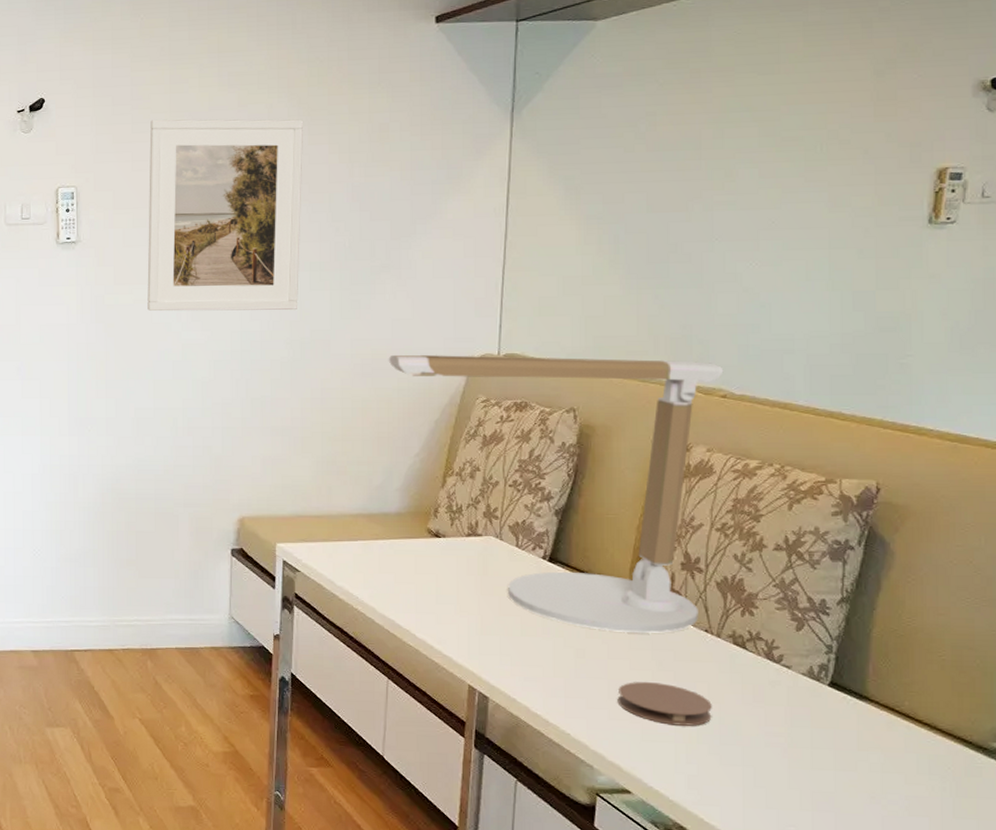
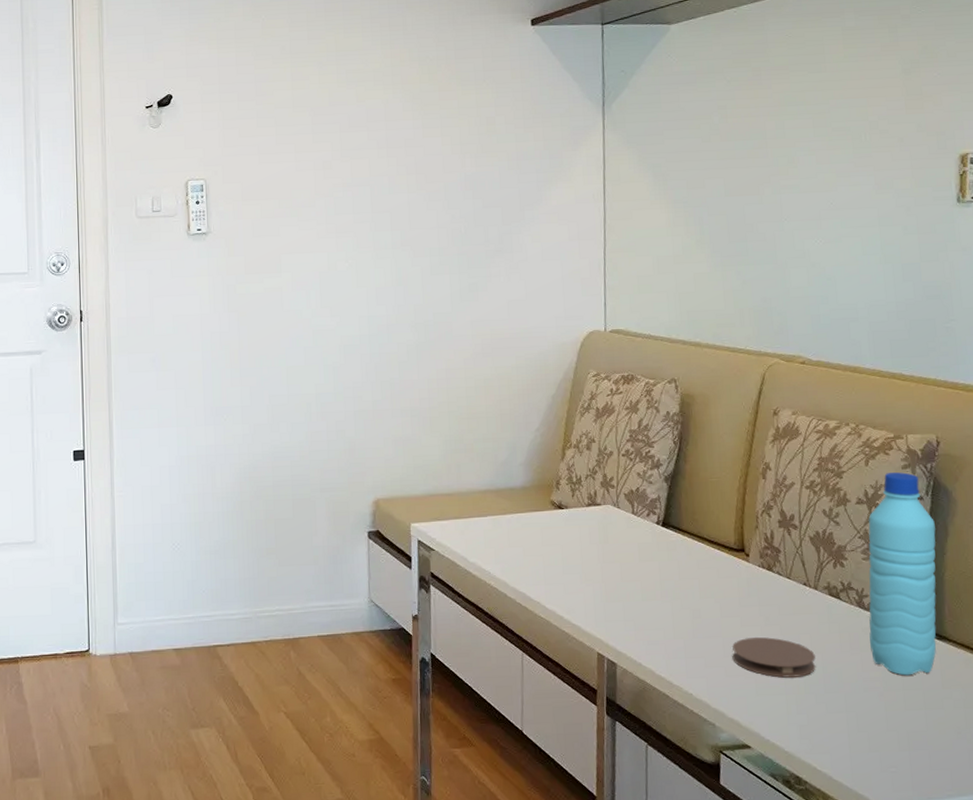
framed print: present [147,119,304,312] -> none [274,113,421,299]
desk lamp: present [388,355,724,633] -> none [506,331,801,591]
water bottle: none [777,519,866,734] -> present [868,472,937,676]

